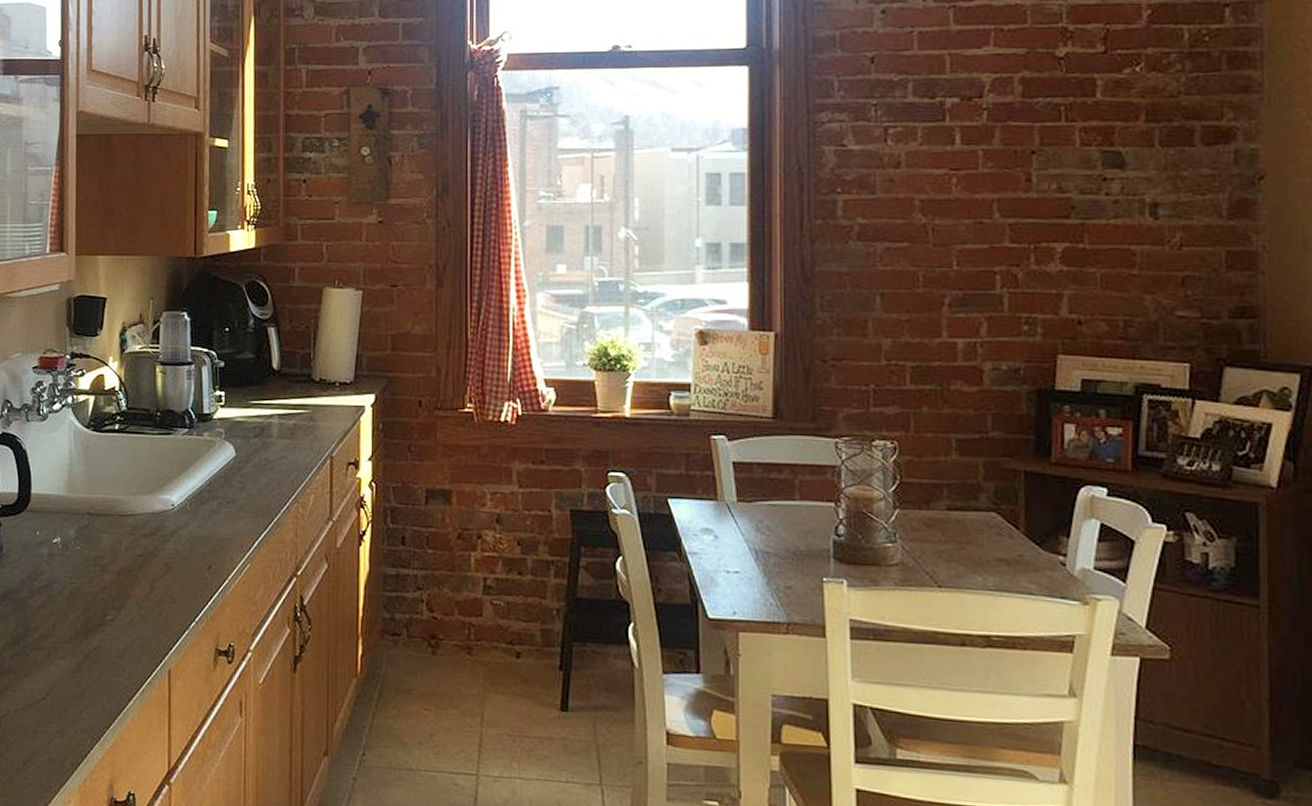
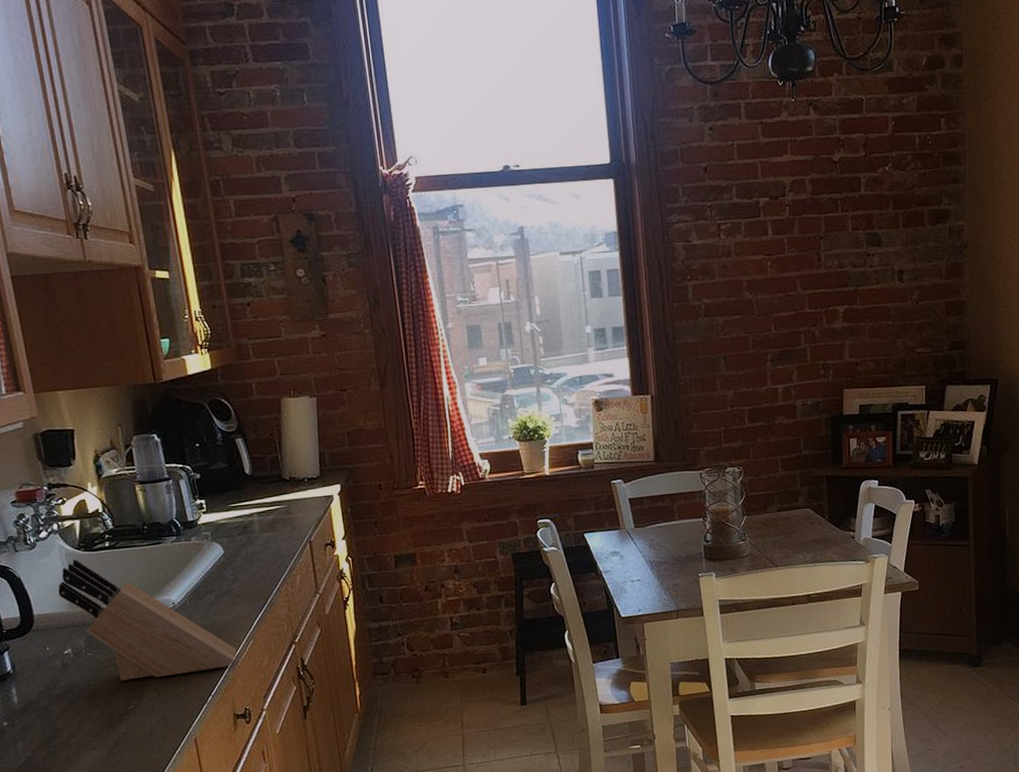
knife block: none [60,438,232,591] -> present [58,559,237,681]

